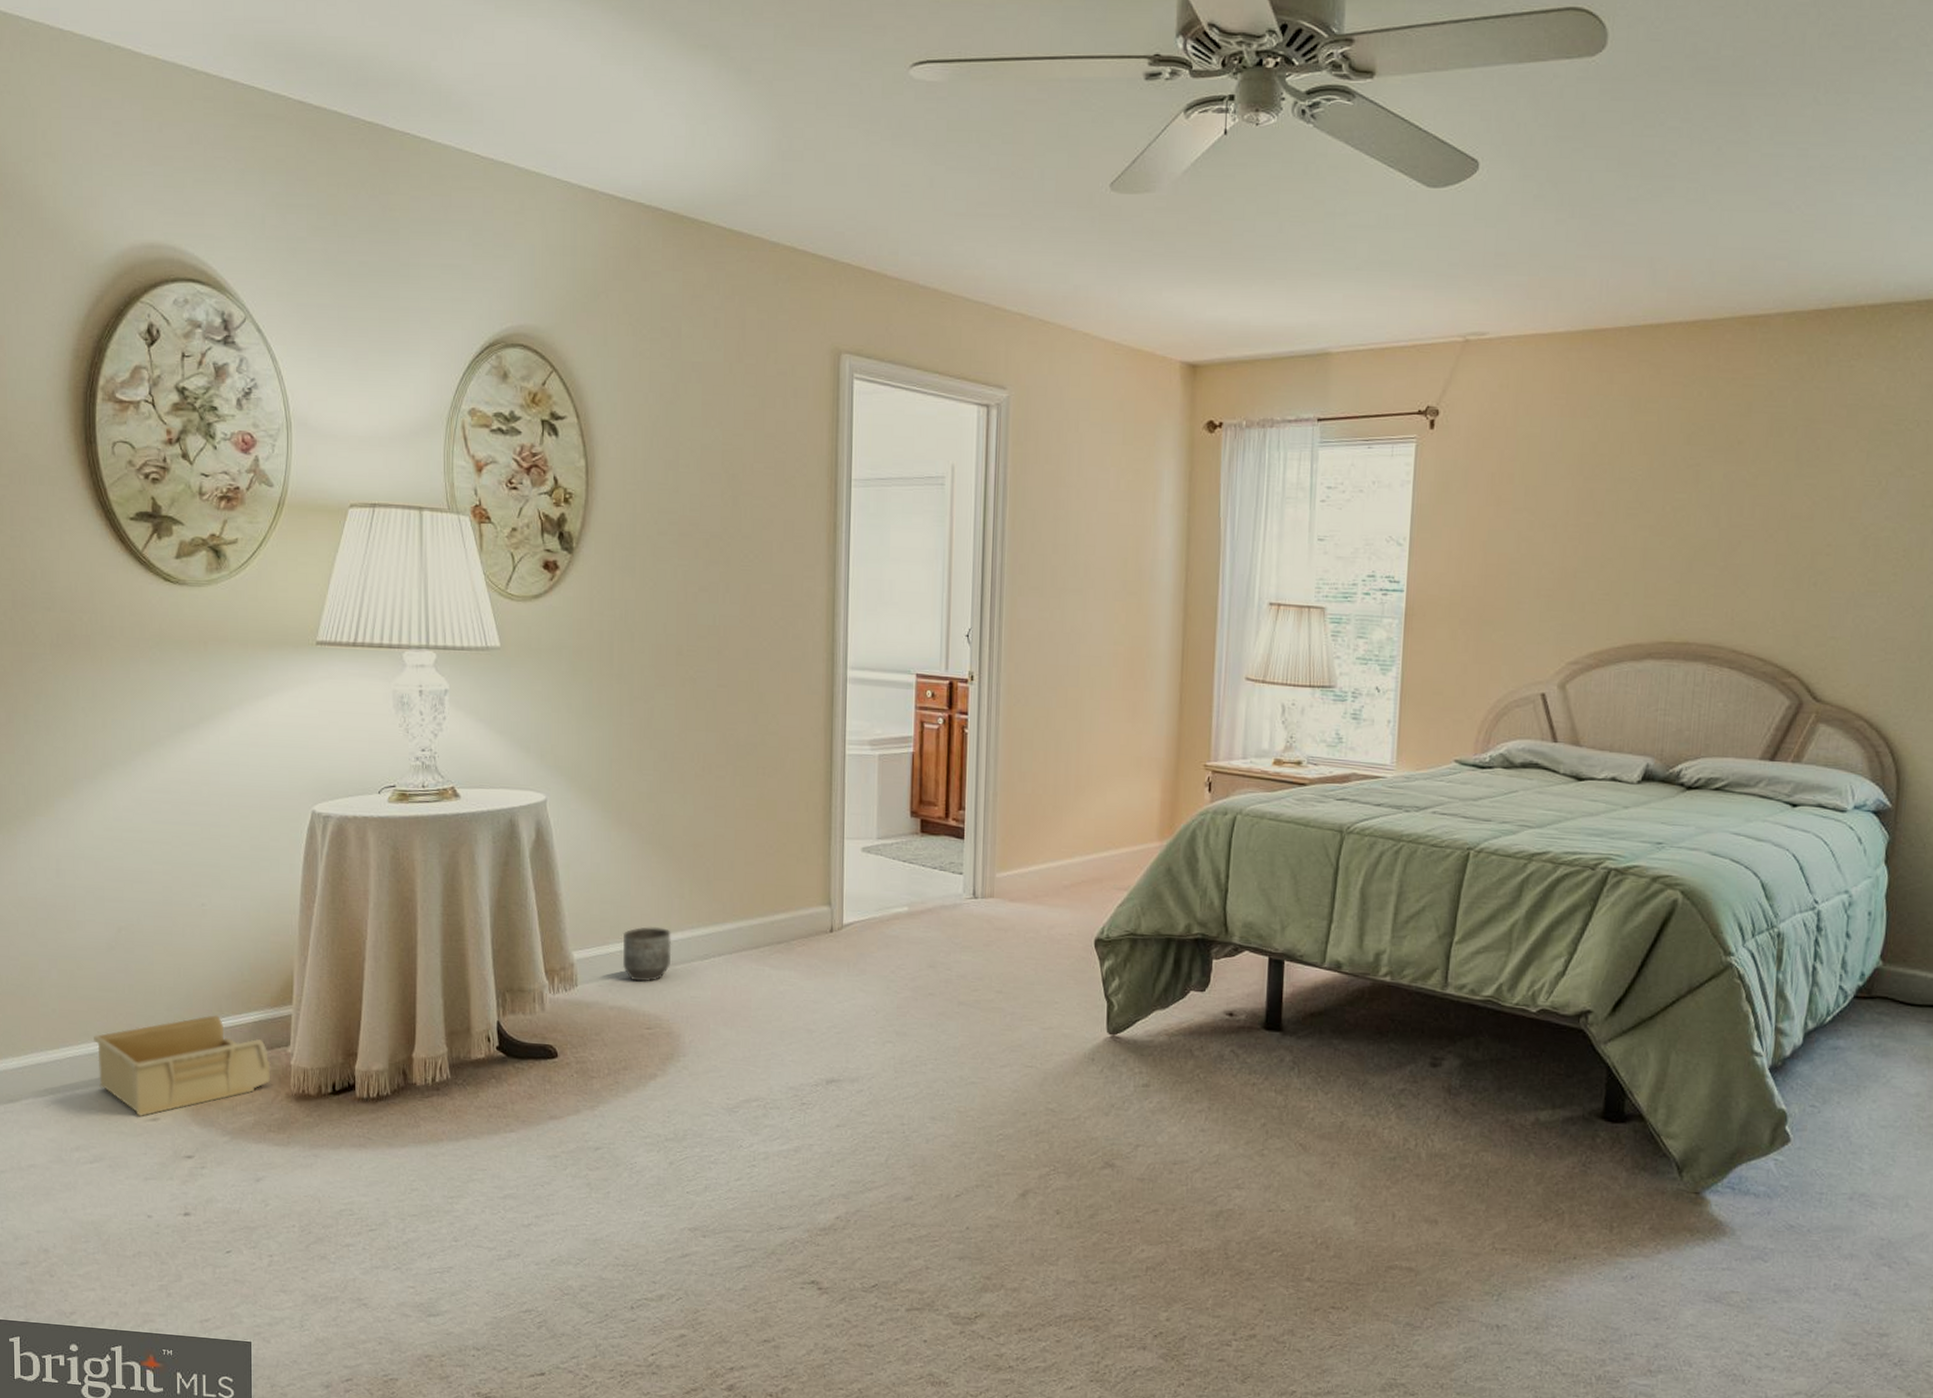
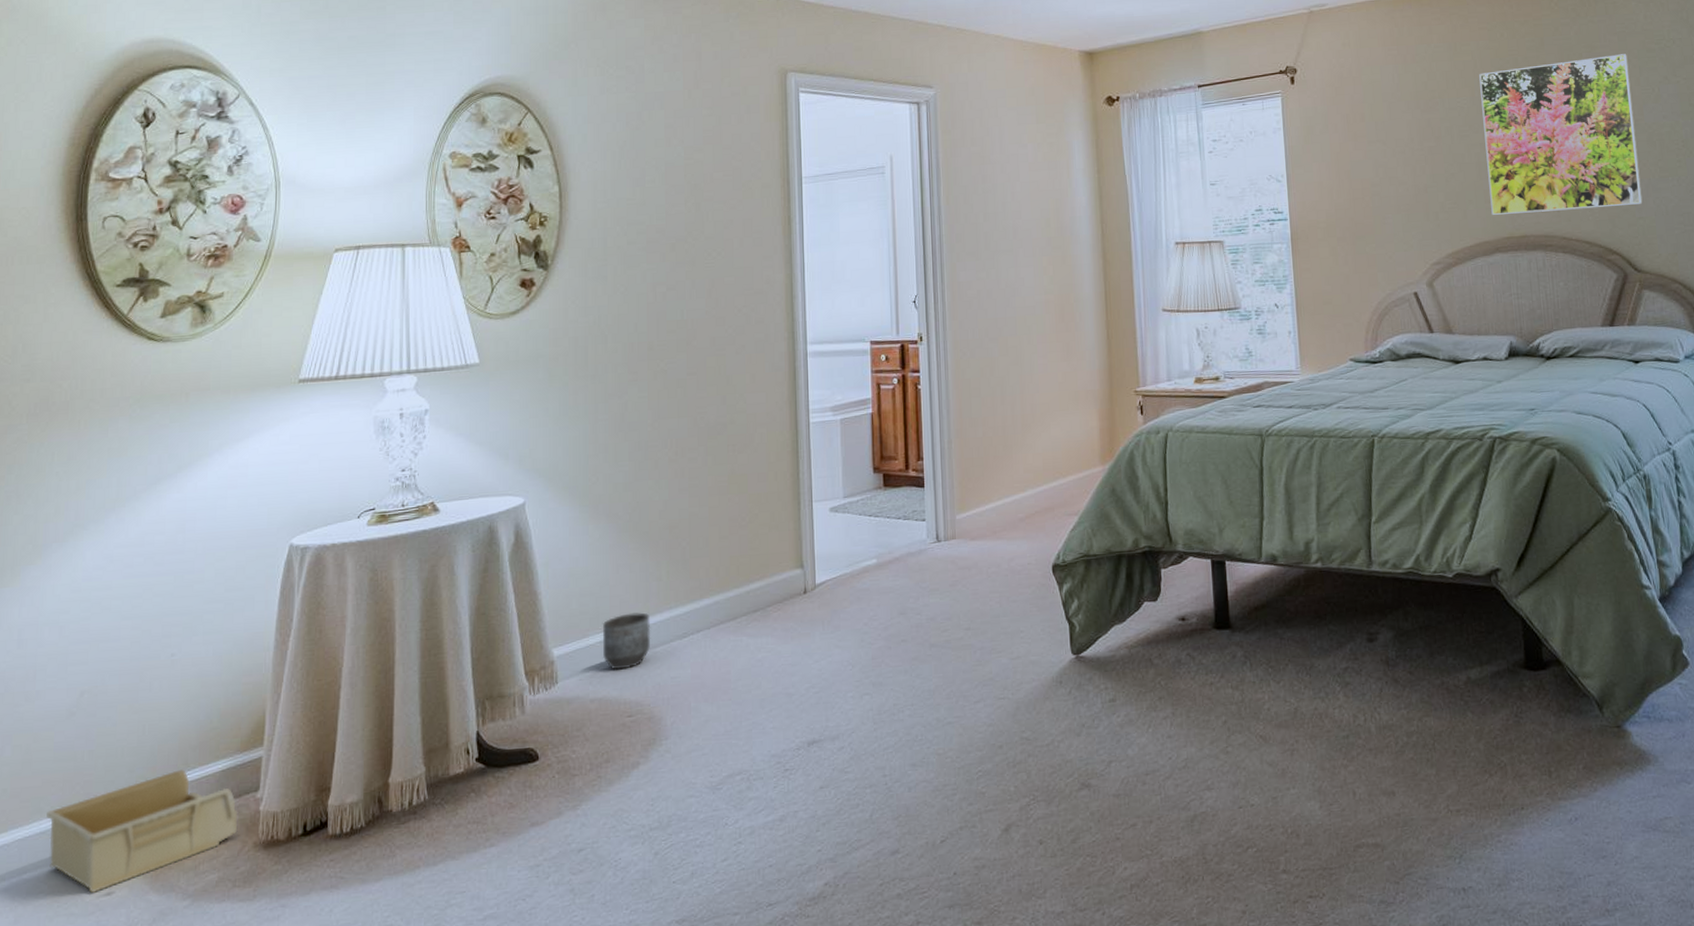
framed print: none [1650,433,1855,621] -> present [1479,54,1643,215]

